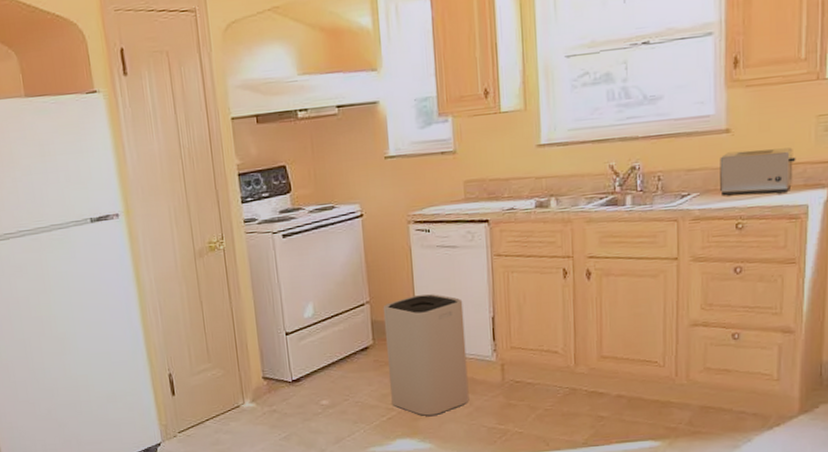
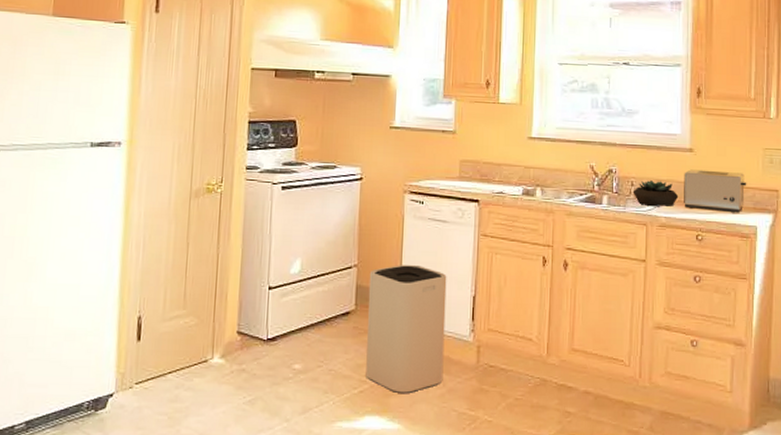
succulent plant: none [660,170,714,200] -> present [632,180,679,207]

